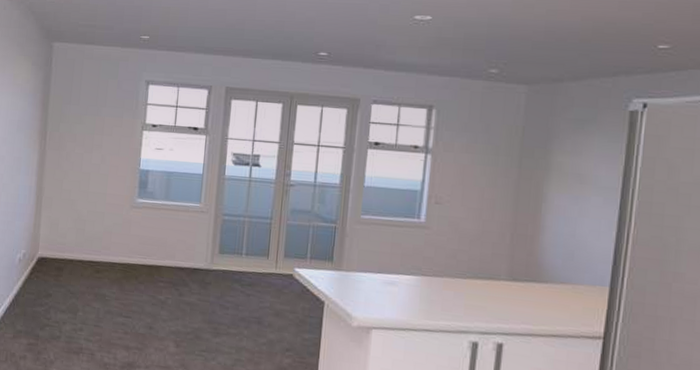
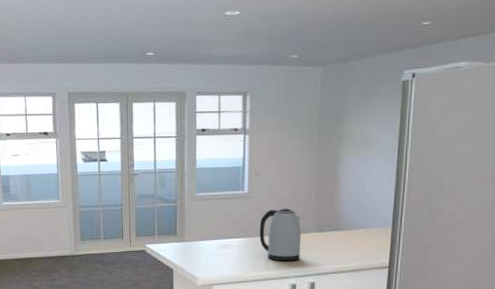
kettle: none [435,246,490,313] -> present [259,208,301,261]

